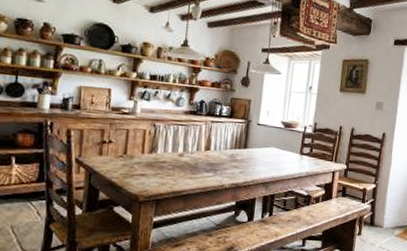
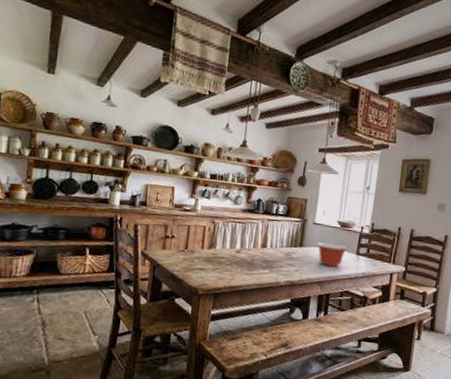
mixing bowl: none [261,142,291,168] -> present [317,241,348,267]

